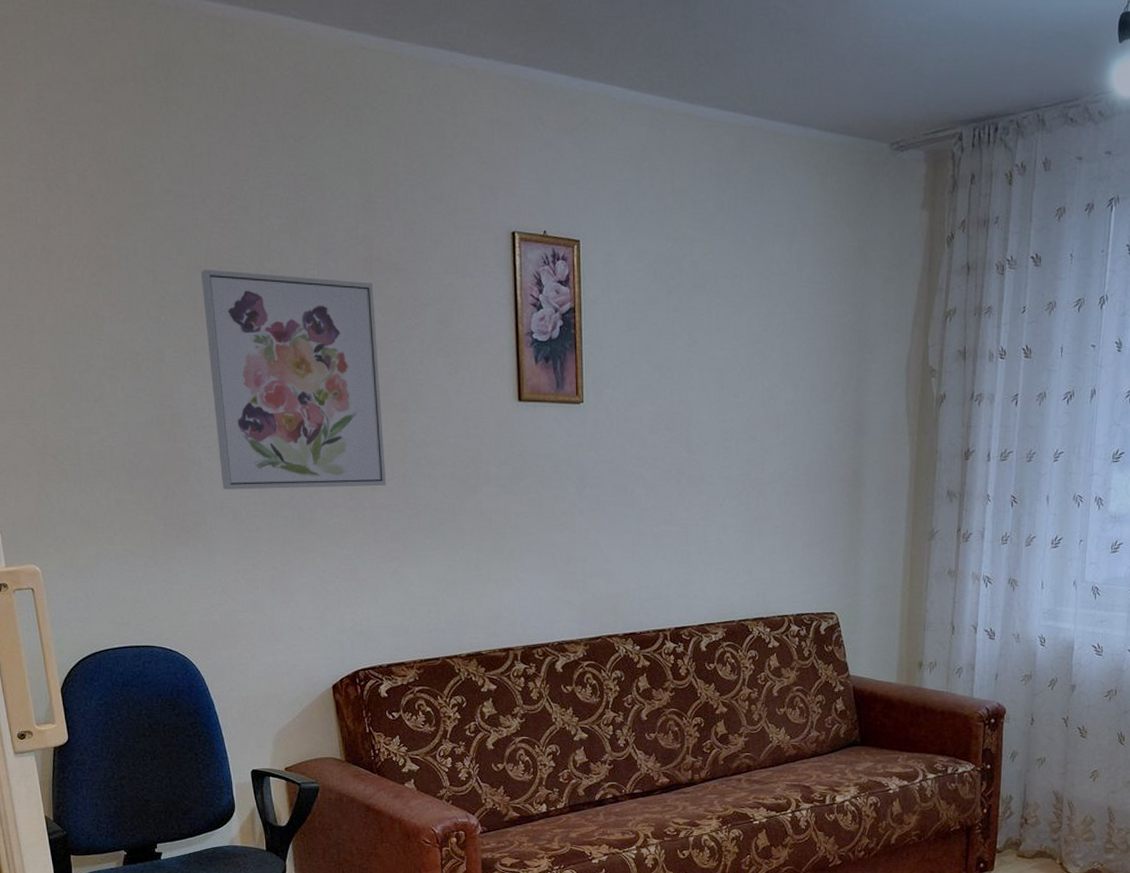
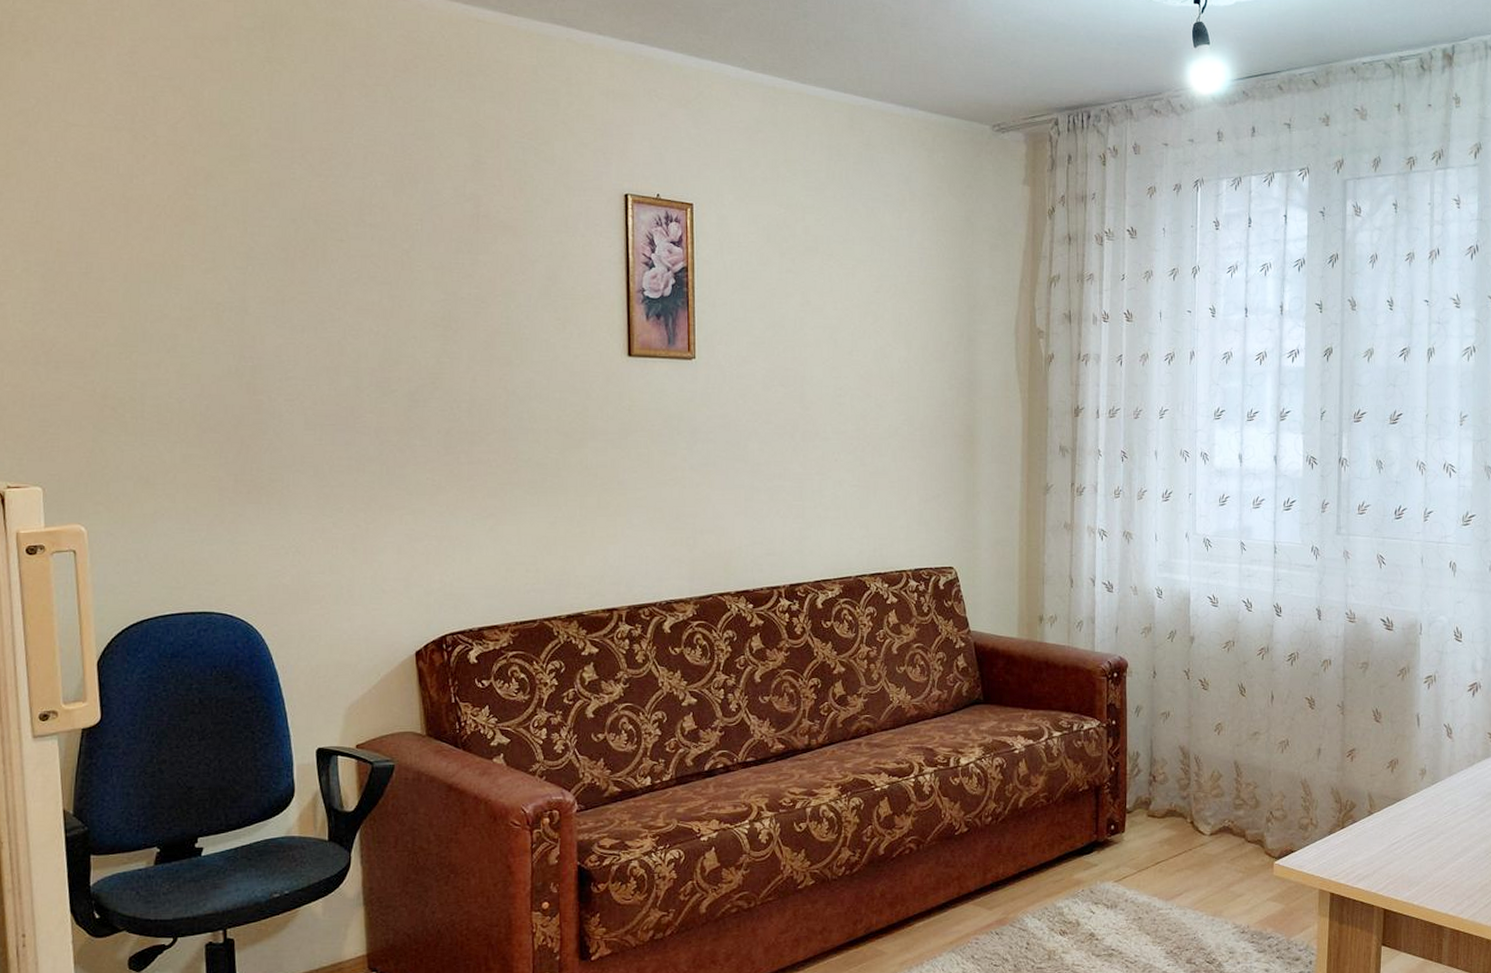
wall art: present [201,269,387,490] -> none [295,221,486,444]

